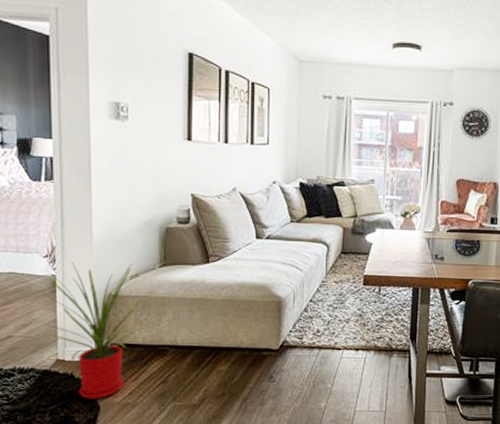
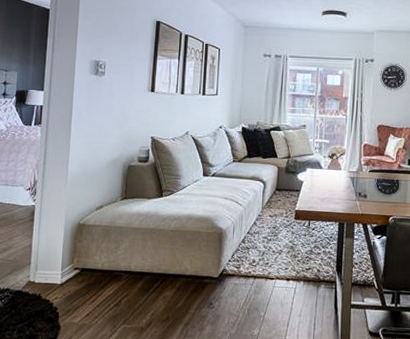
house plant: present [27,262,147,399] -> none [8,195,107,319]

